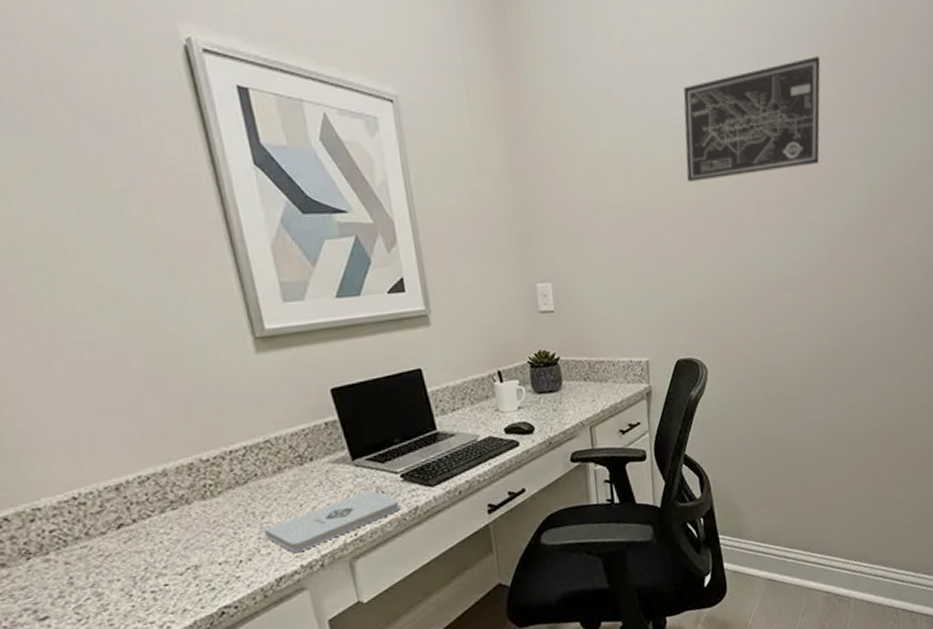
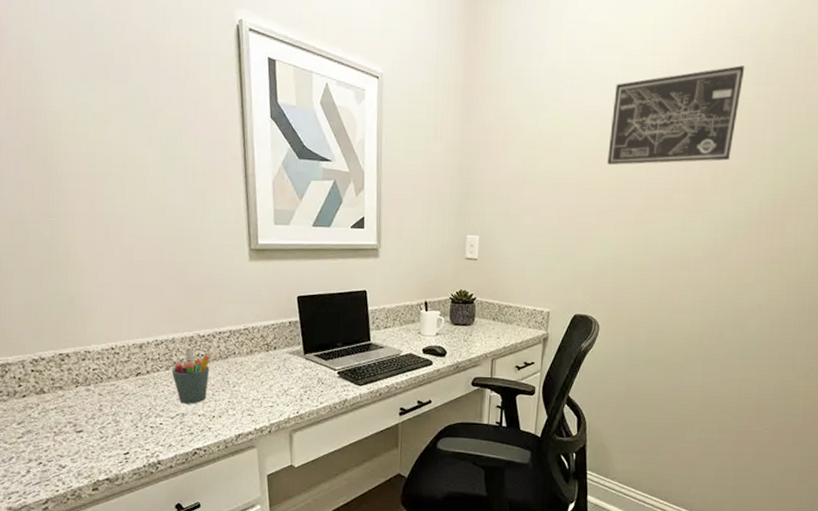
pen holder: none [169,478,227,553] -> present [171,348,210,404]
notepad: present [263,490,400,553] -> none [233,380,333,419]

